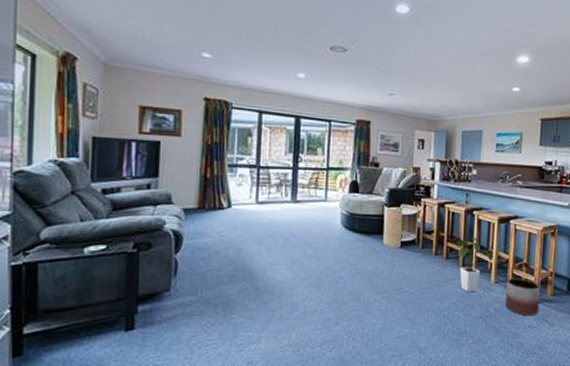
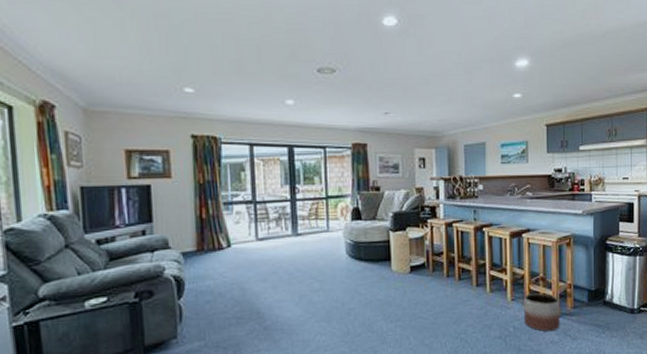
house plant: present [452,235,493,292] -> none [464,253,507,313]

